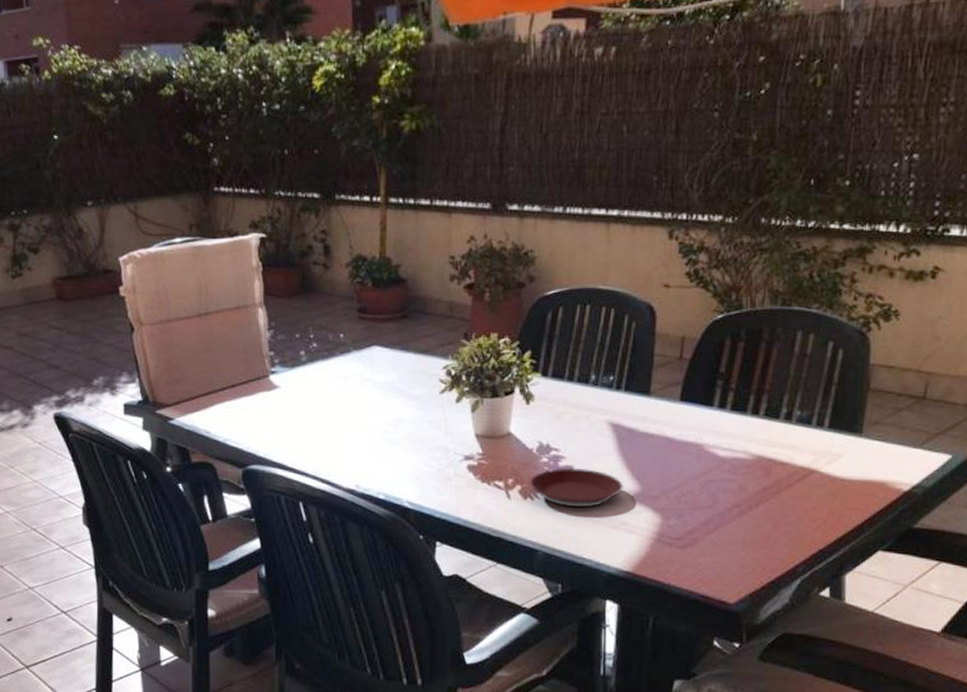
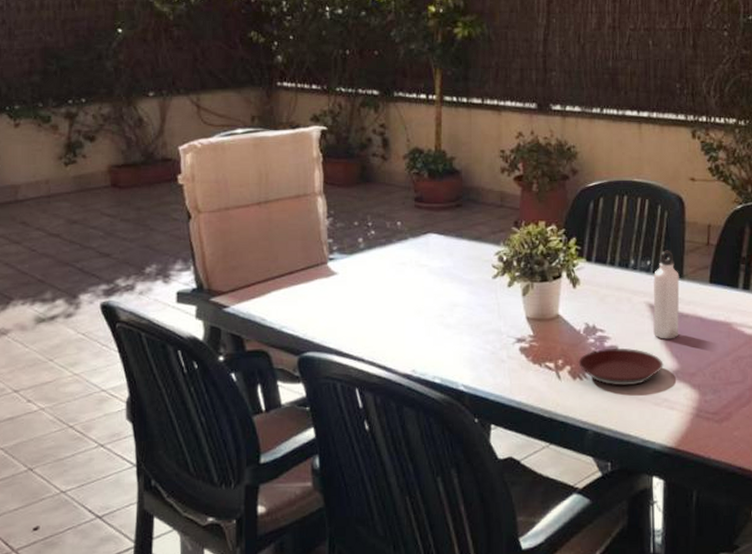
water bottle: none [614,364,646,460] -> present [653,250,680,340]

